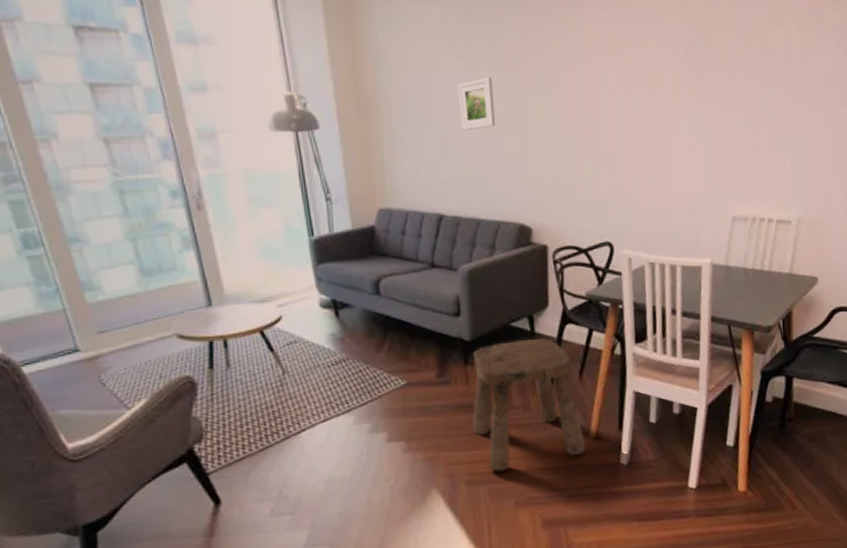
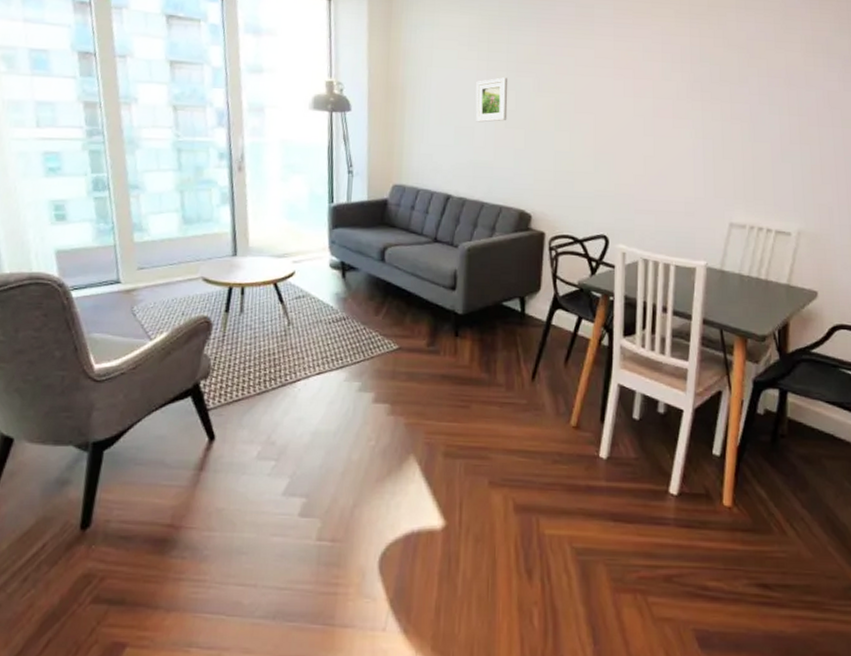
stool: present [471,339,586,472] -> none [455,318,566,447]

